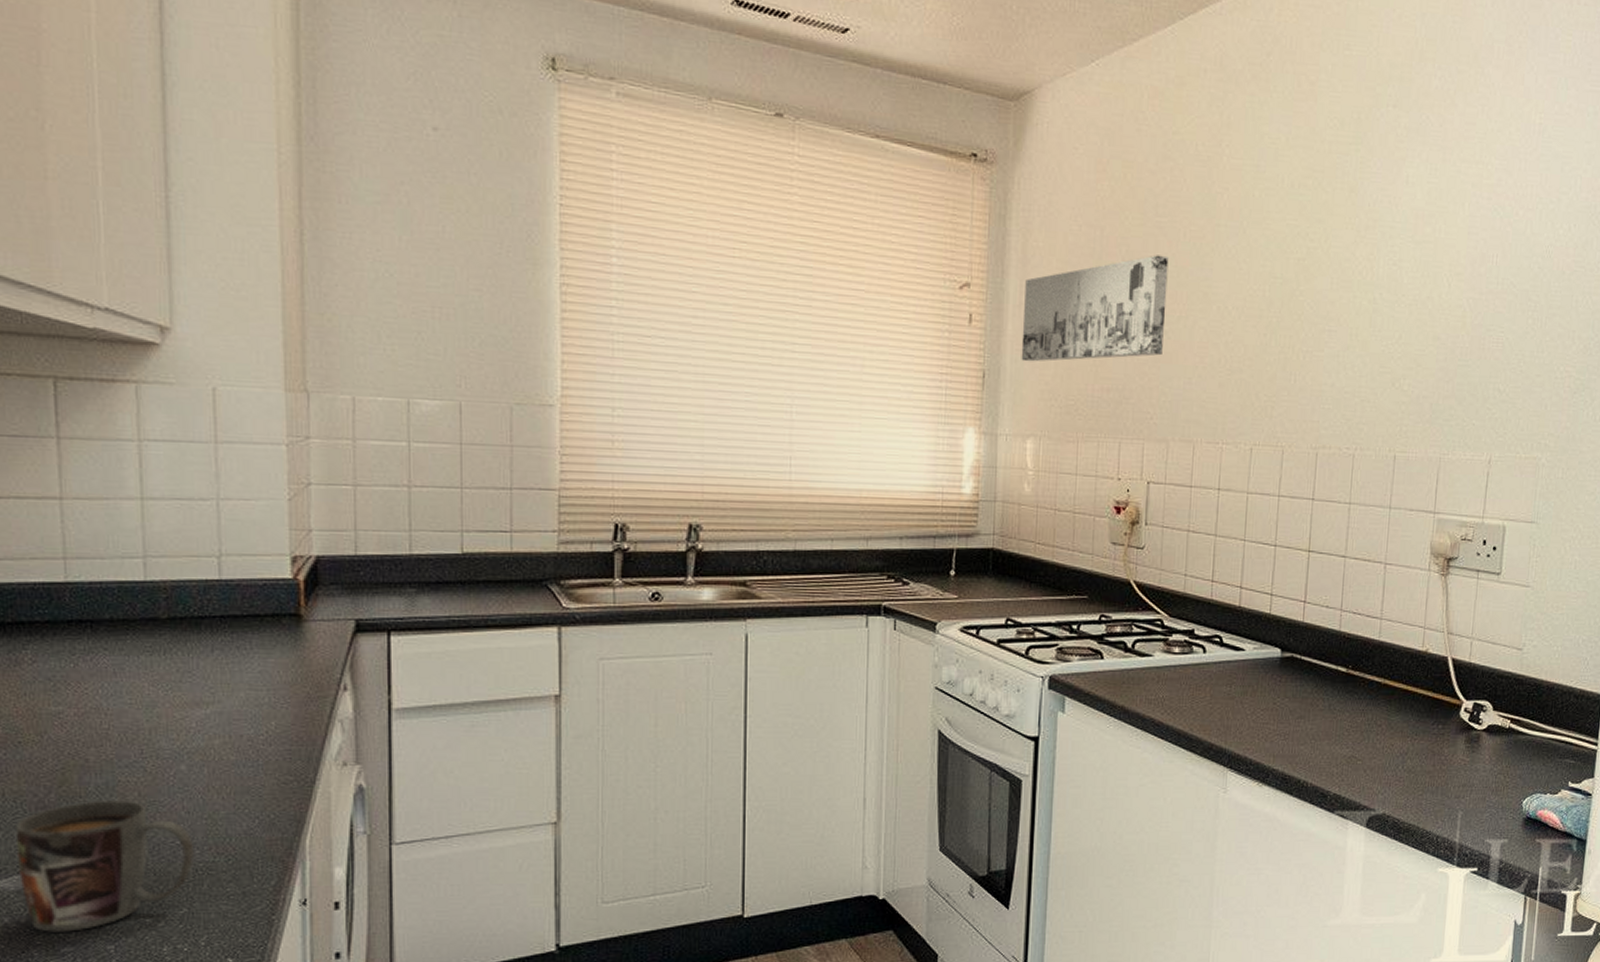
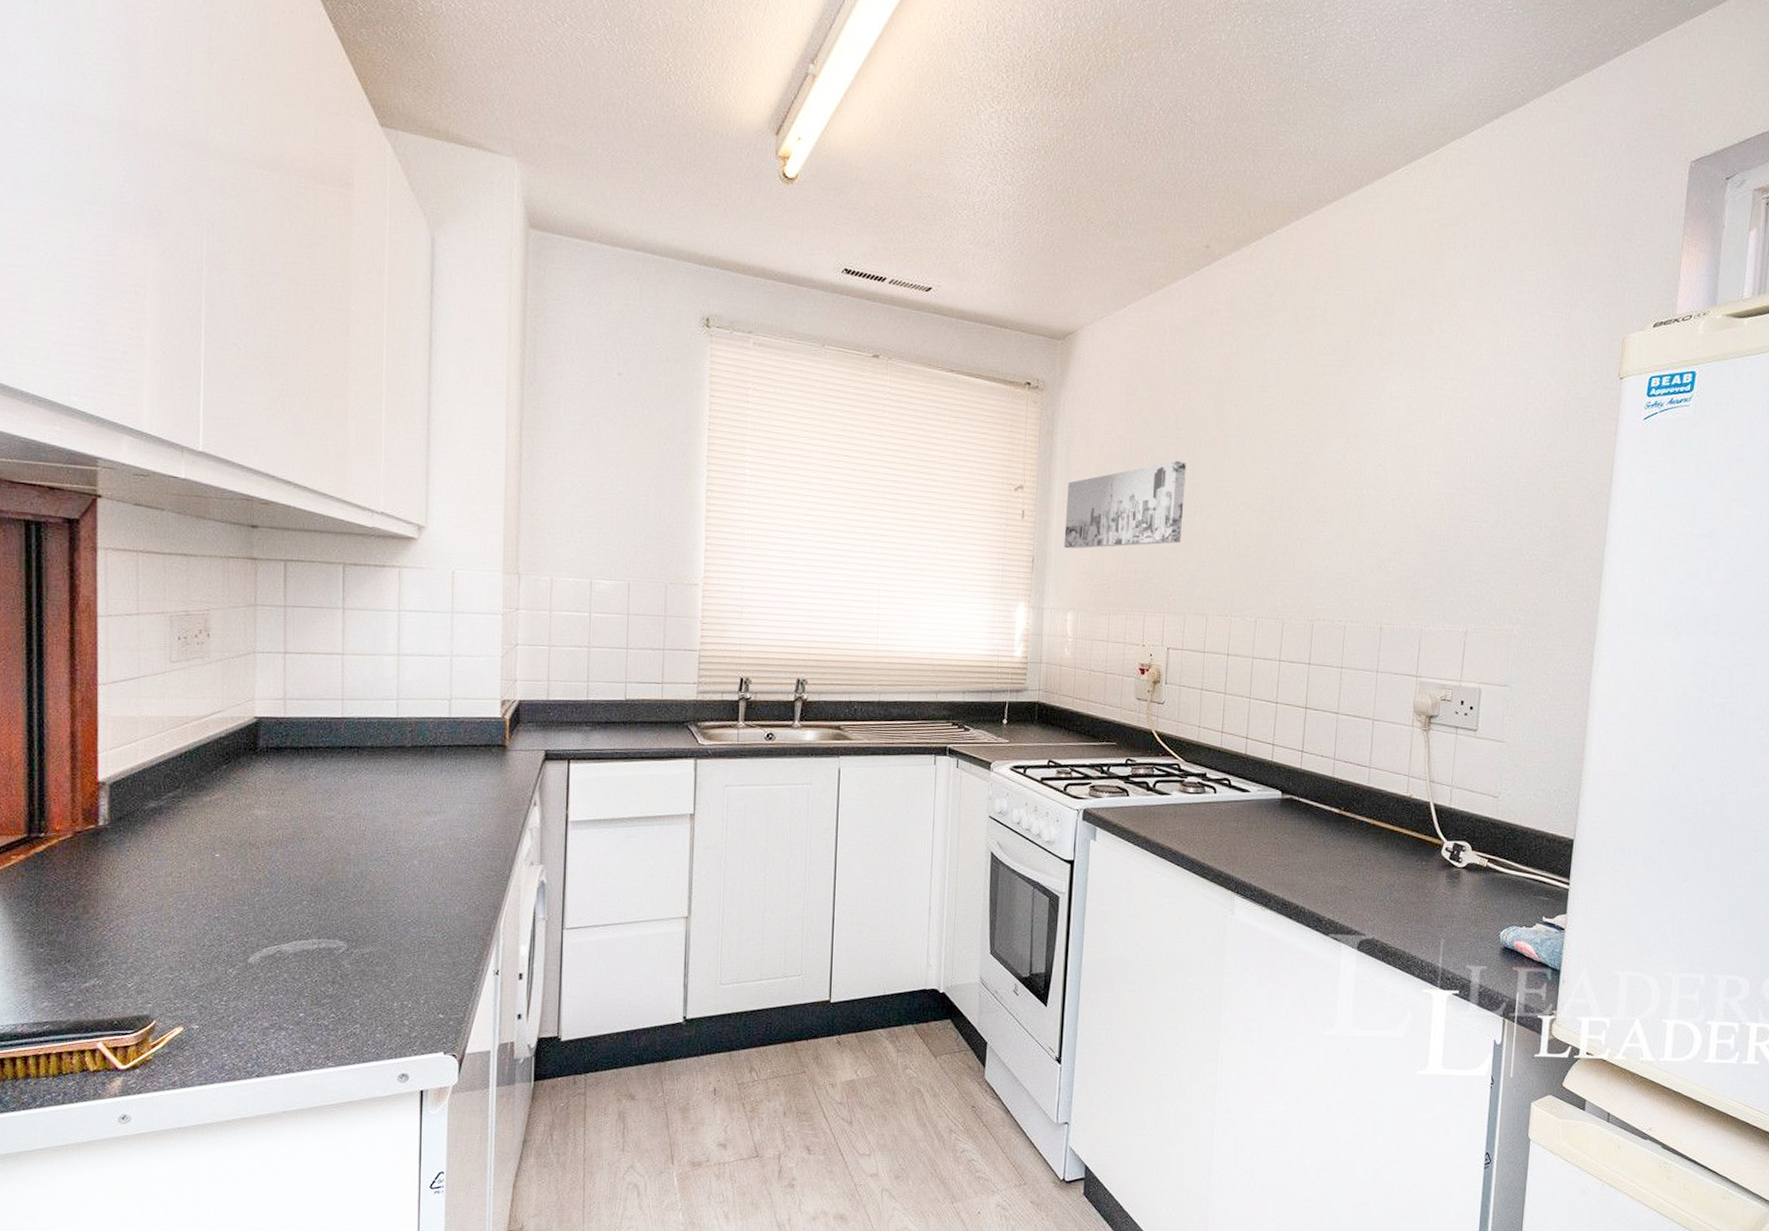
mug: present [14,799,195,932] -> none [295,885,421,987]

